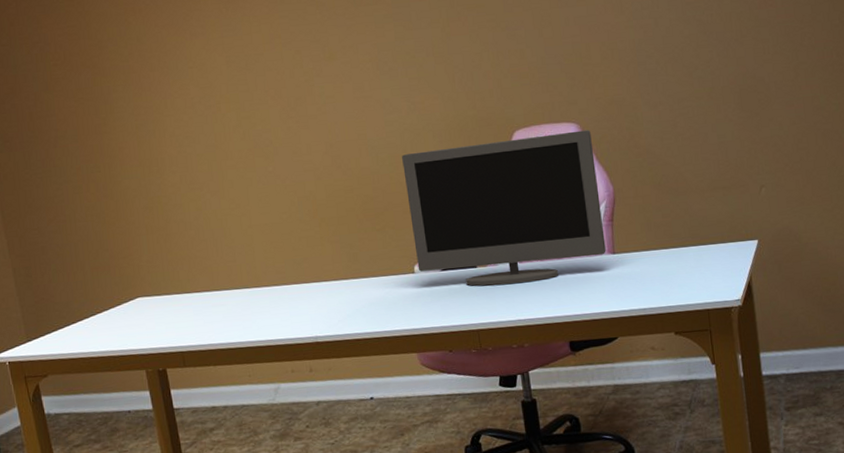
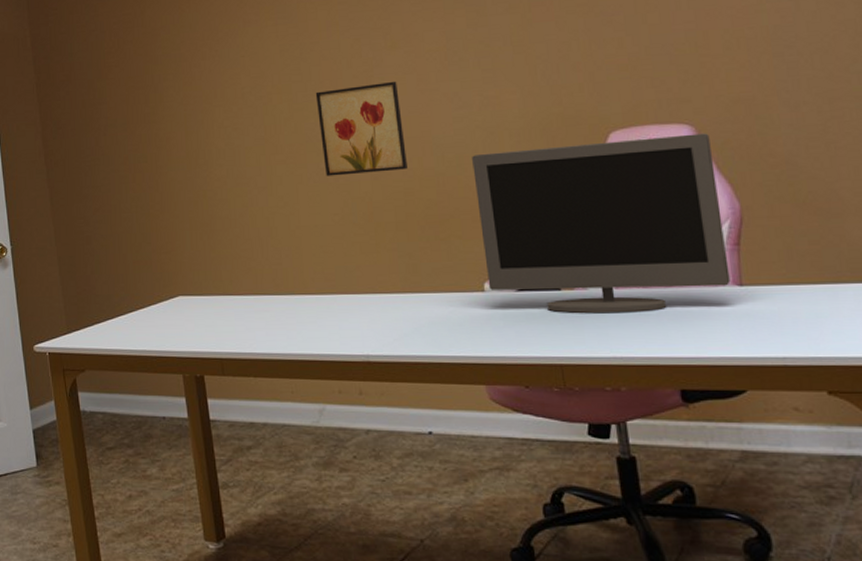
wall art: none [261,89,347,179] -> present [315,81,407,176]

